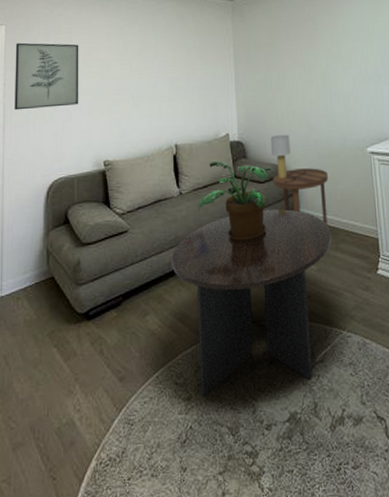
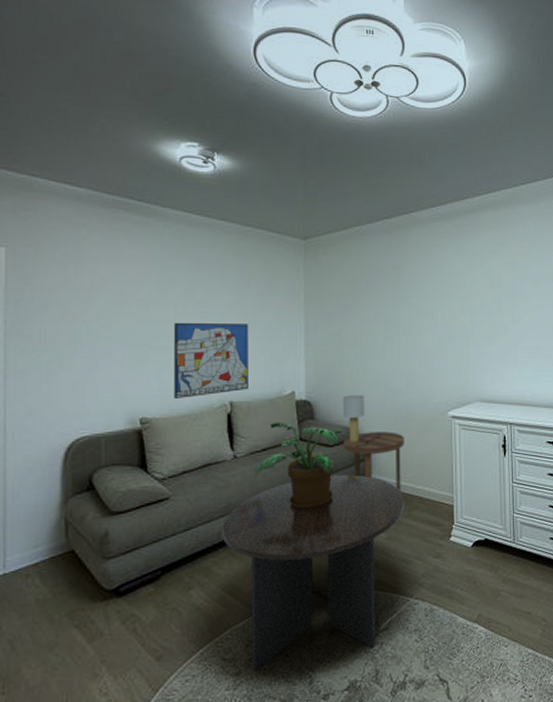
wall art: present [14,42,79,110] -> none [20,270,109,354]
wall art: none [130,76,190,143] -> present [174,322,249,398]

